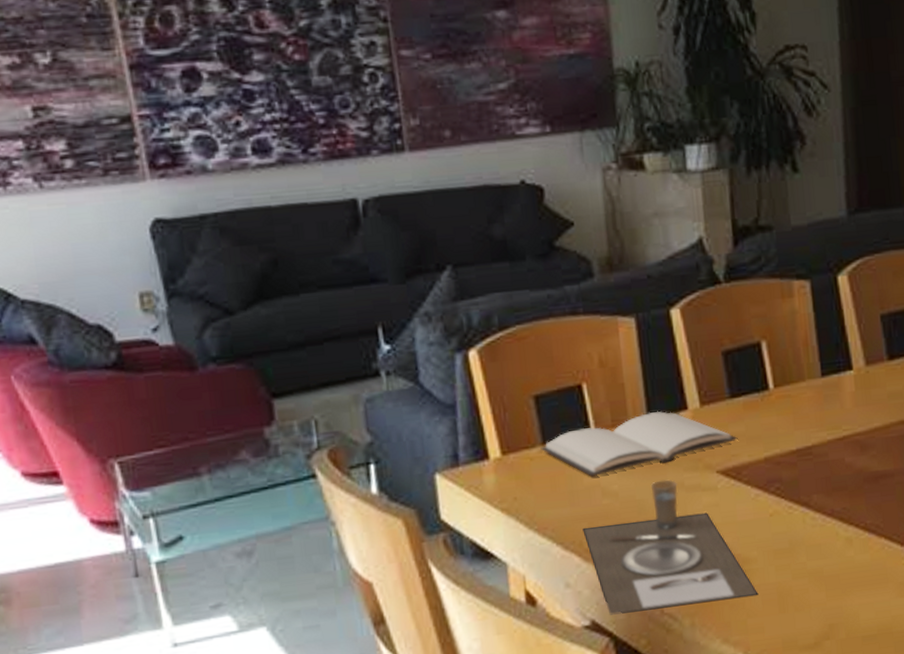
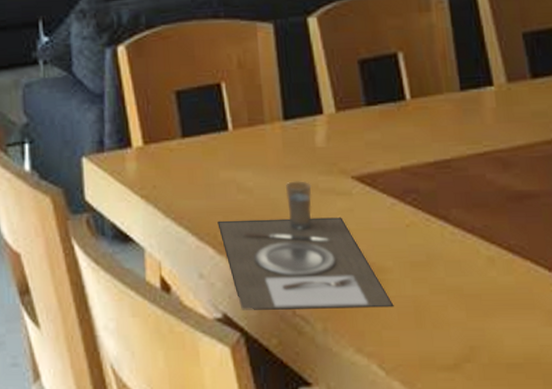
book: present [540,411,738,478] -> none [180,113,373,173]

